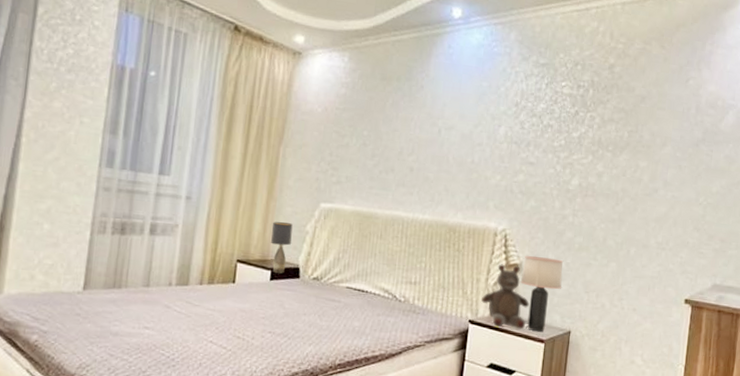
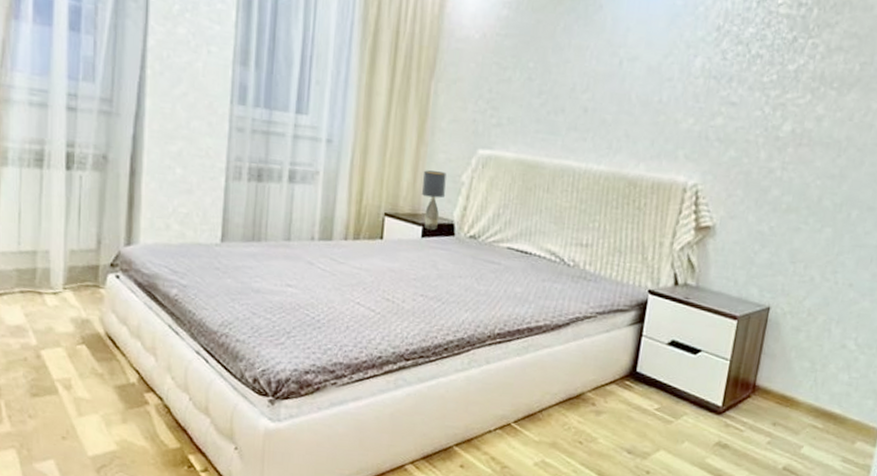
stuffed bear: present [481,264,529,330] -> none [664,226,722,303]
table lamp: present [520,256,564,331] -> none [712,217,767,306]

